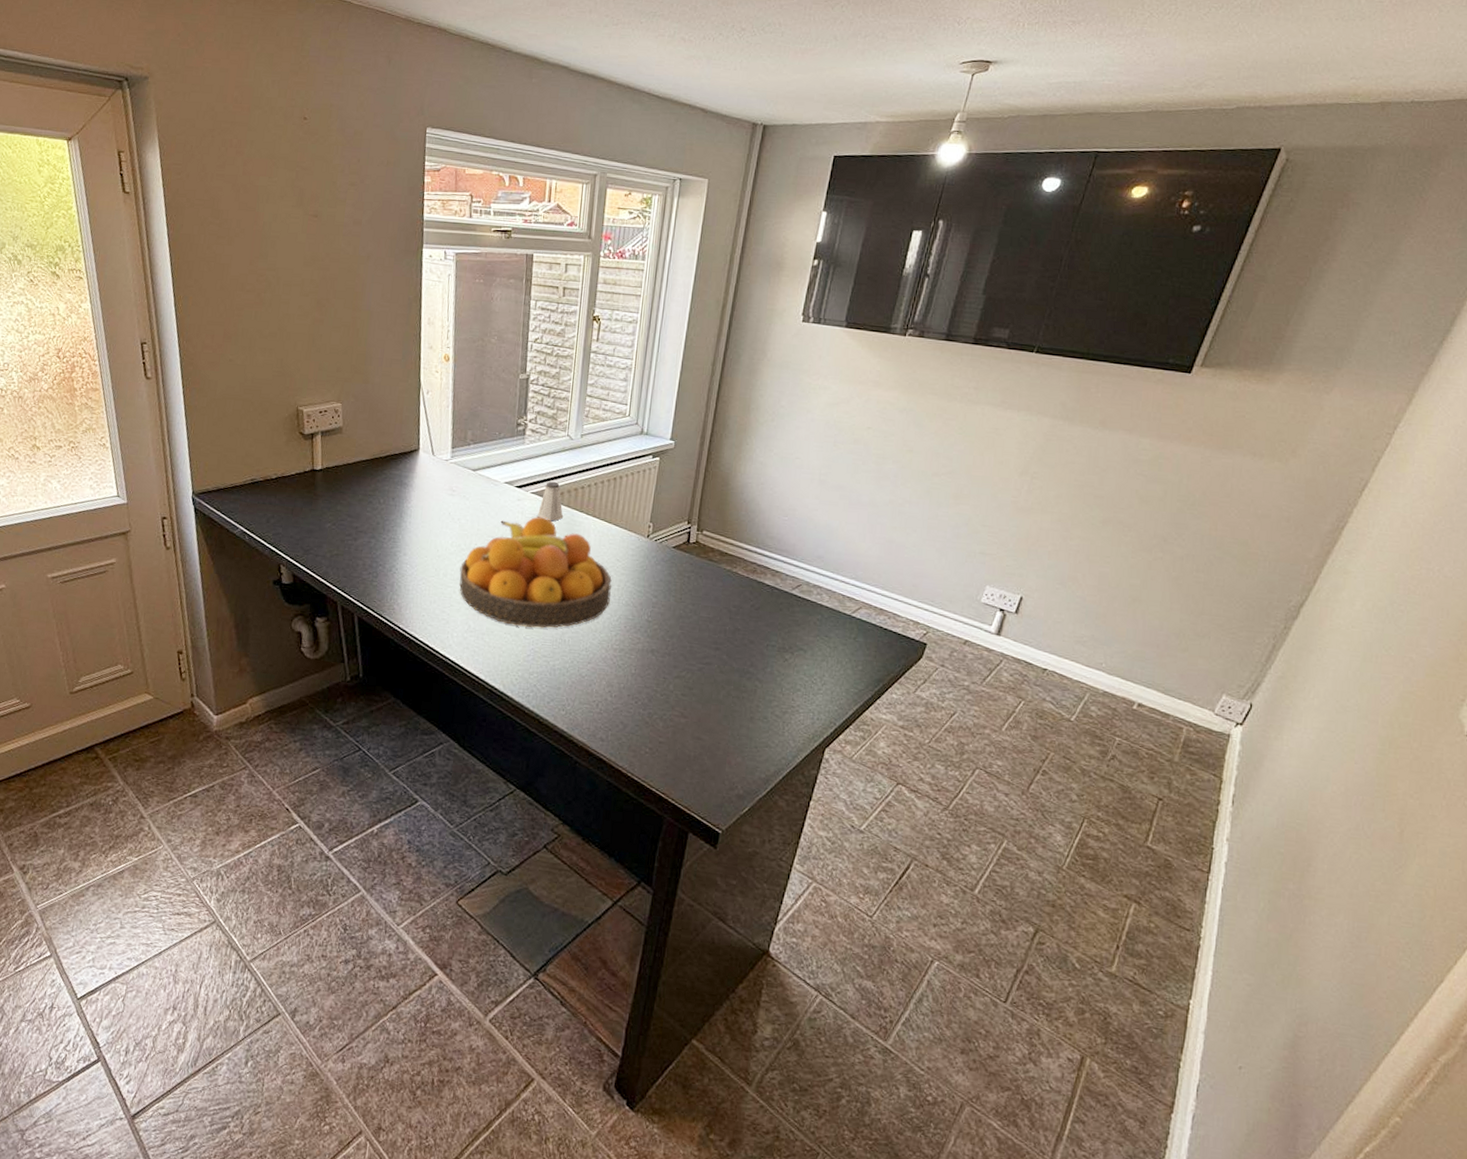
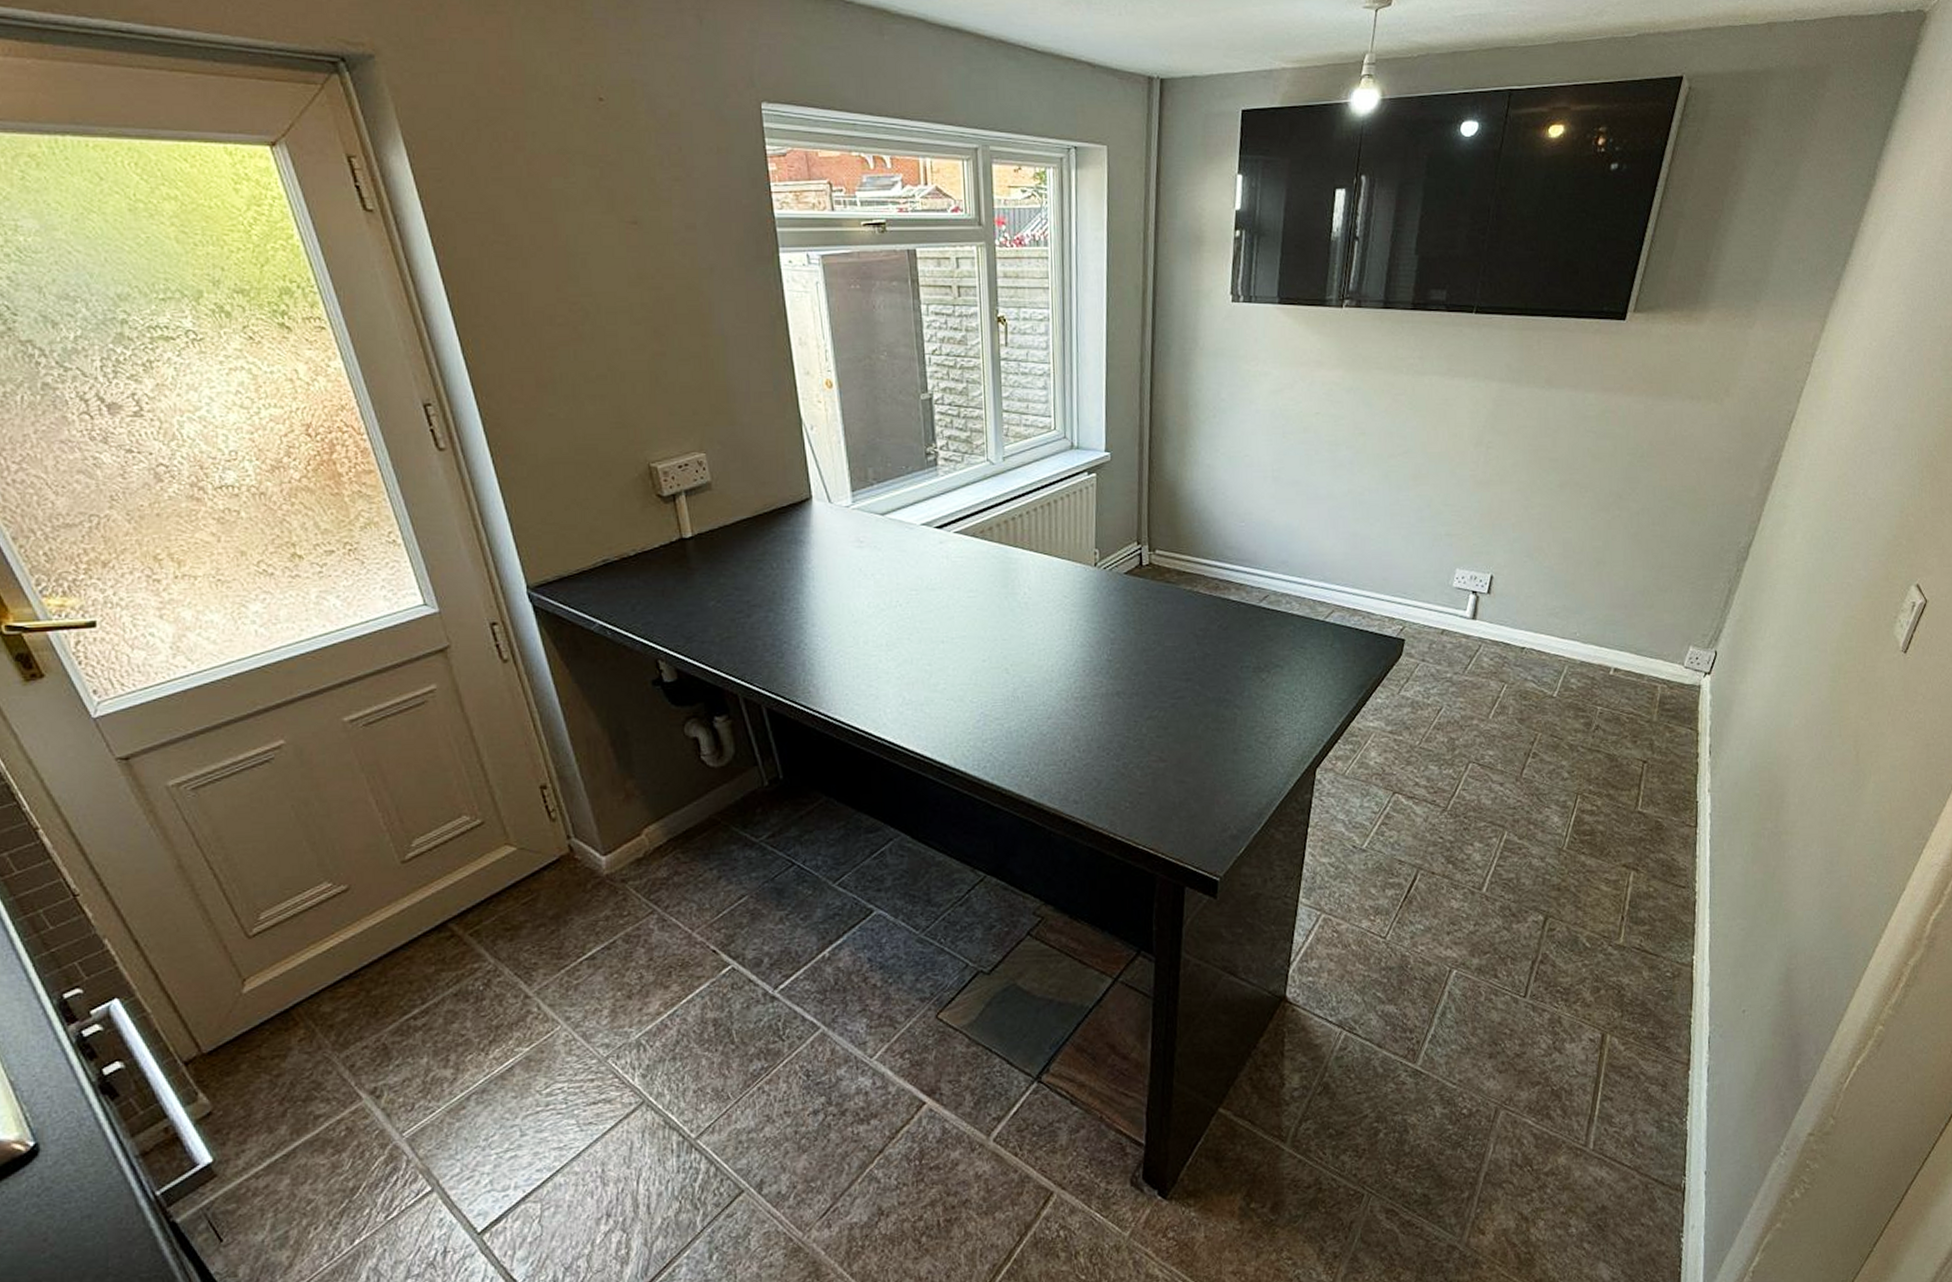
fruit bowl: present [459,516,612,628] -> none [883,559,1063,689]
saltshaker: present [538,481,563,521] -> none [965,516,995,561]

